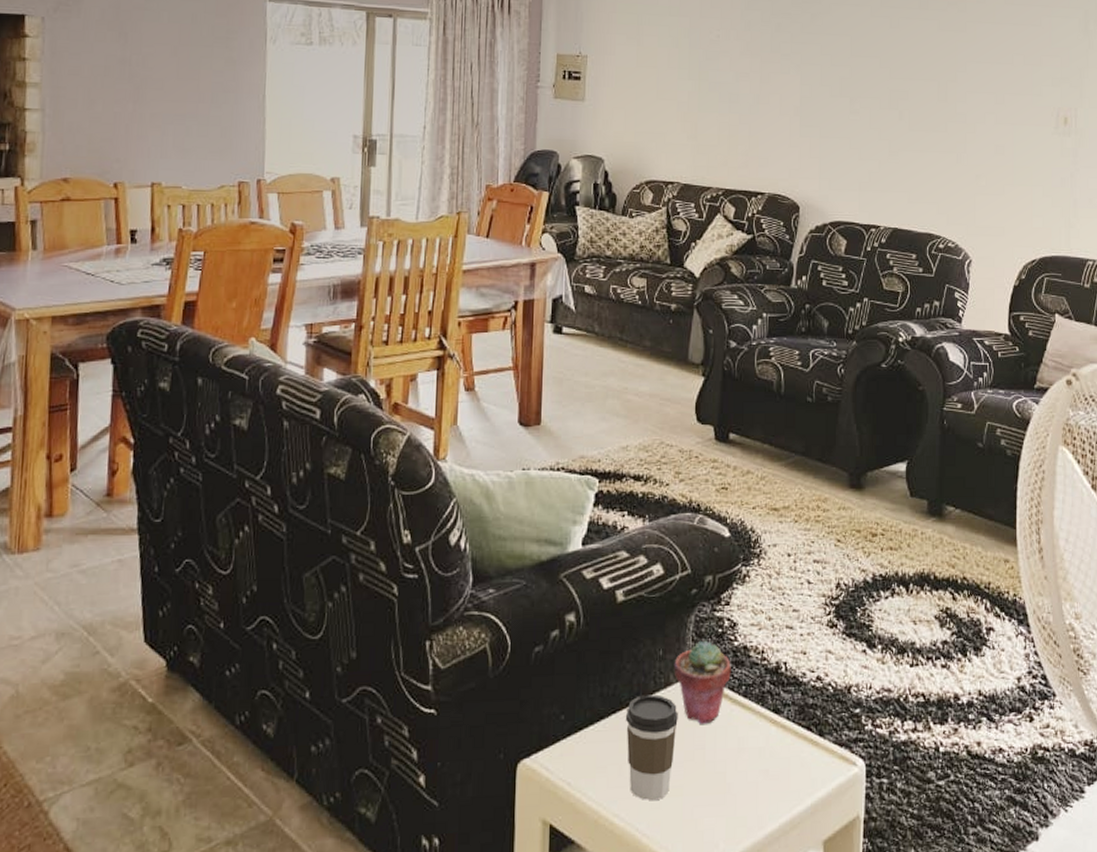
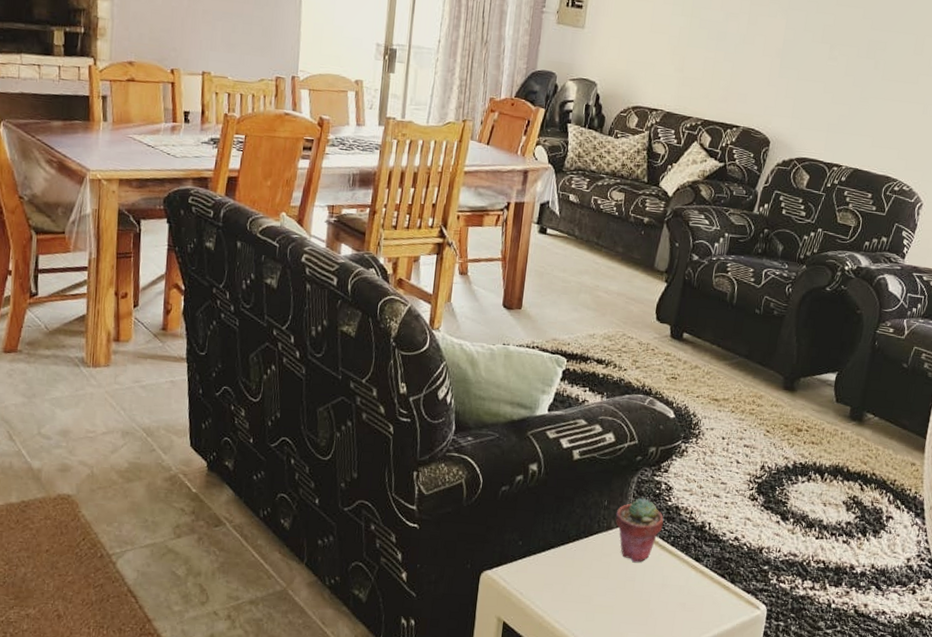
coffee cup: present [625,694,678,801] -> none [570,534,615,615]

